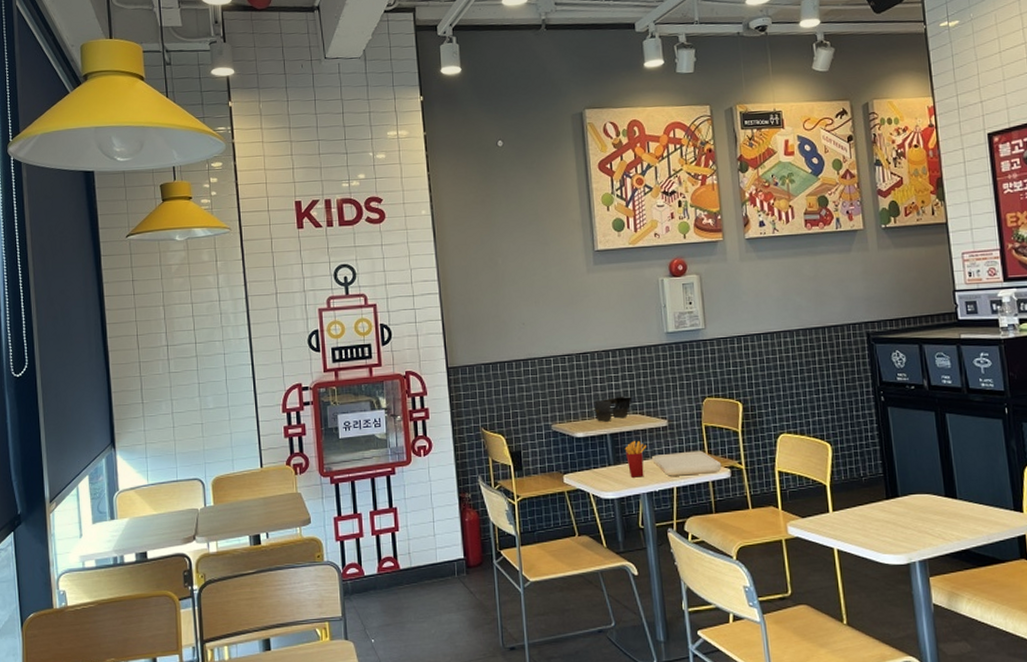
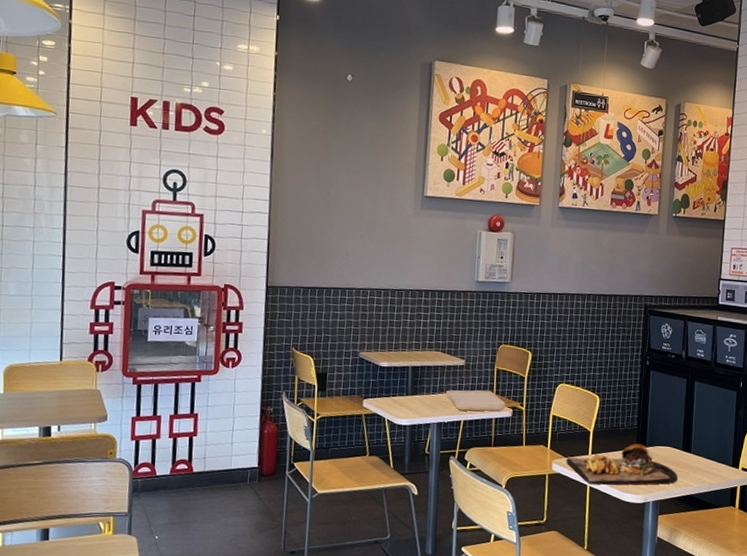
napkin holder: present [594,396,632,422] -> none [400,333,436,356]
french fries: present [624,440,646,478] -> none [423,375,443,409]
food tray: none [803,494,946,546] -> present [566,443,678,485]

